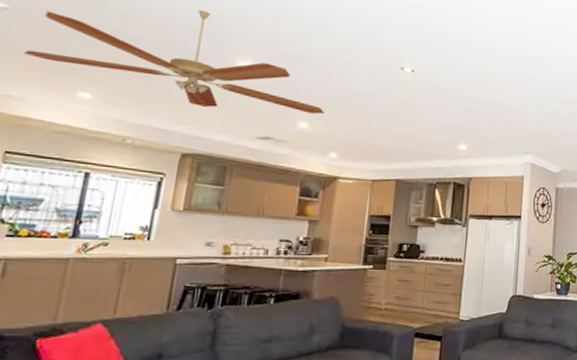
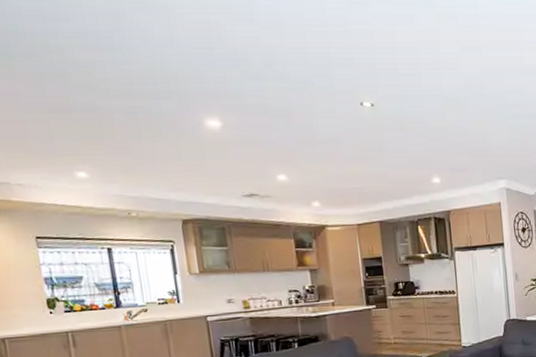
ceiling fan: present [23,10,325,115] -> none [15,69,298,172]

